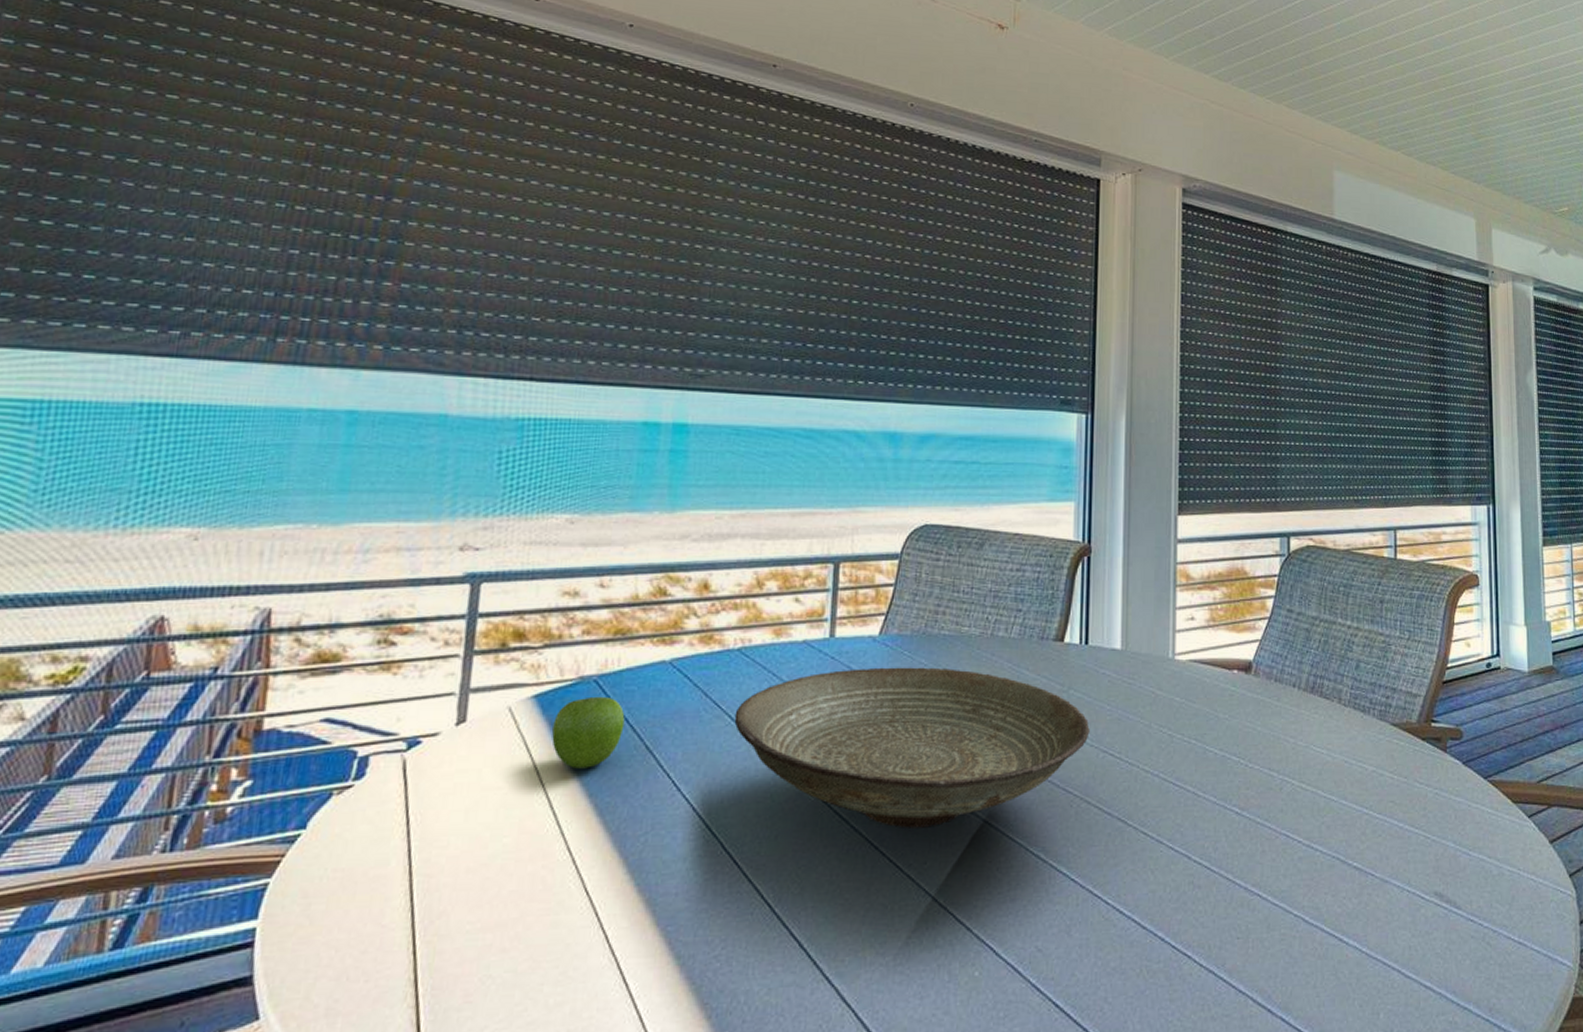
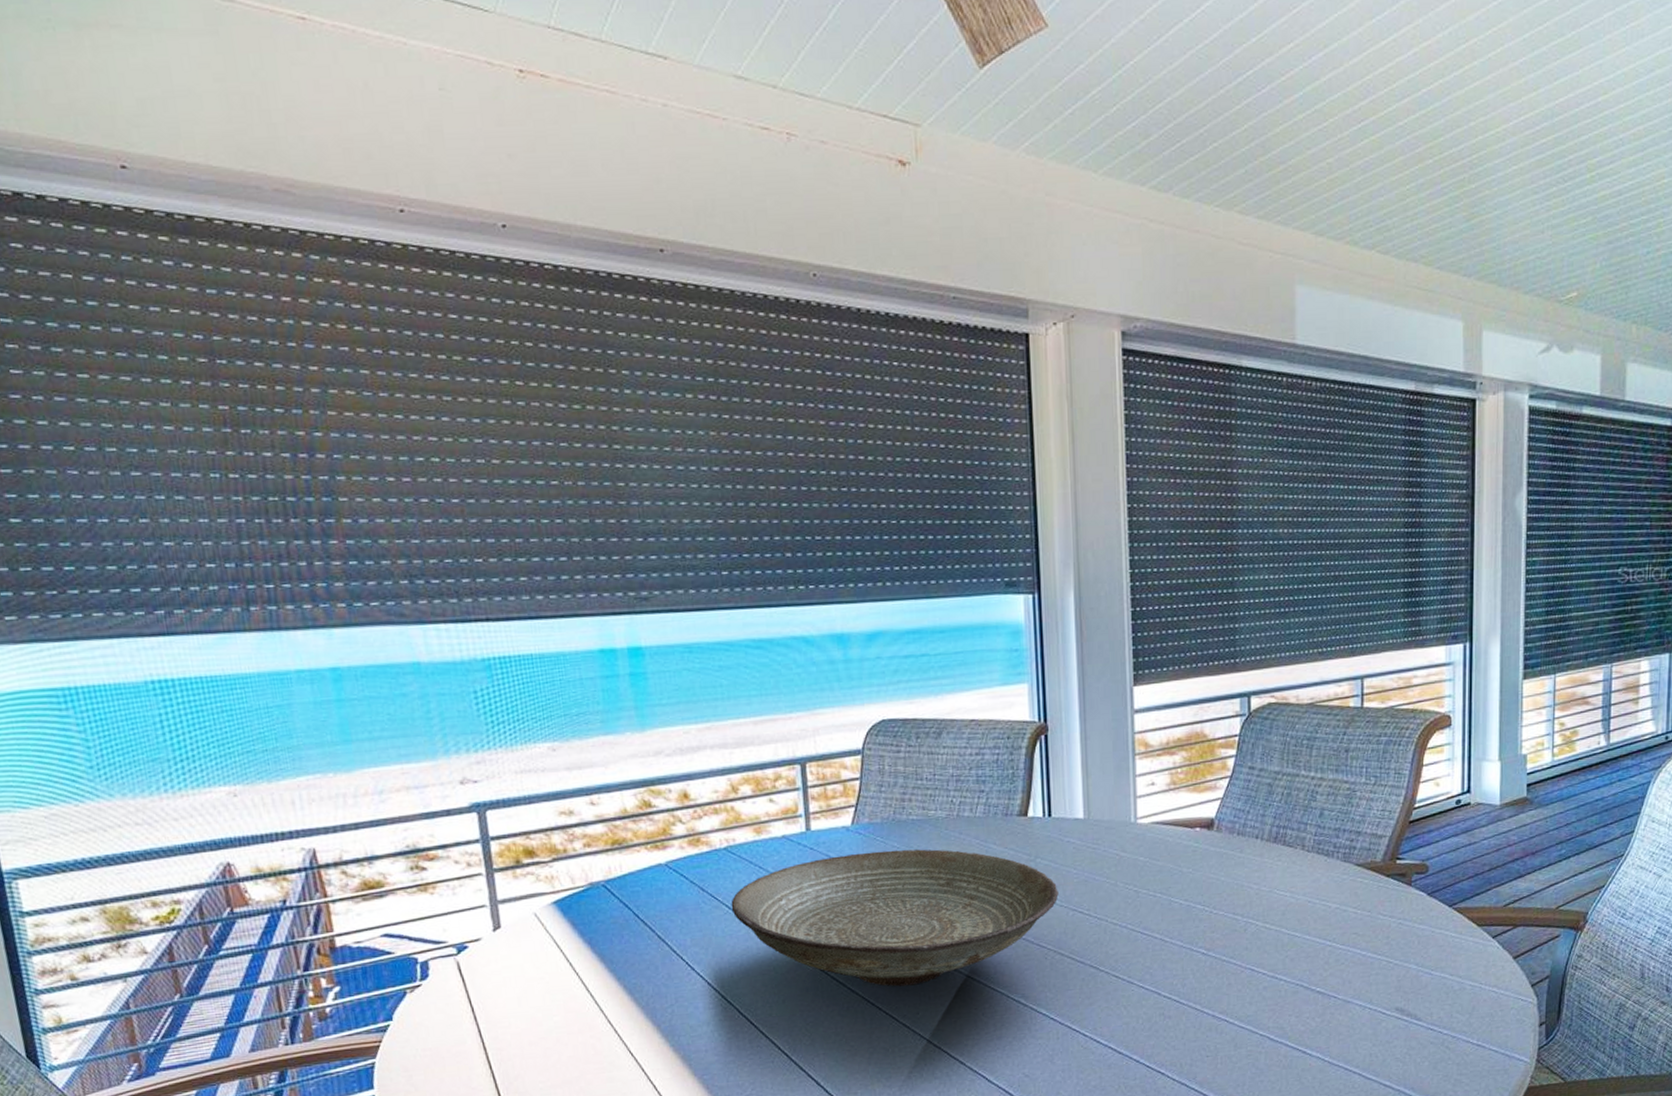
fruit: present [552,696,625,769] -> none [574,897,636,959]

